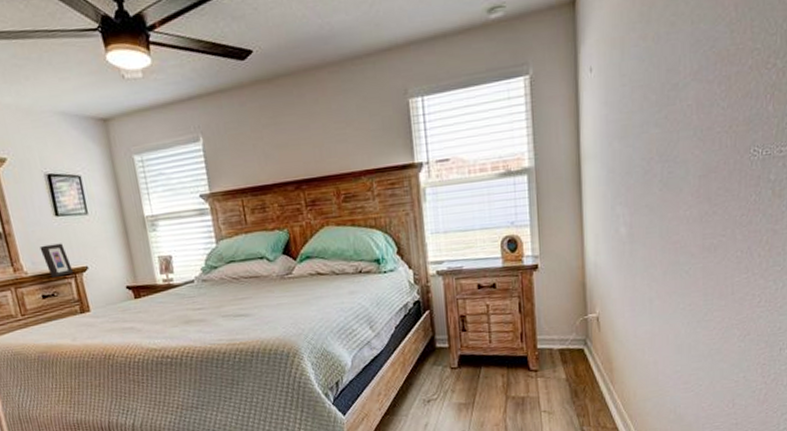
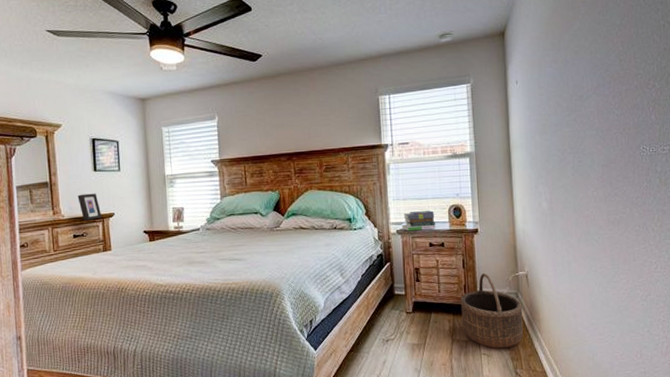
books: none [442,244,485,272] -> present [401,210,436,231]
basket: none [516,317,593,404] -> present [460,272,524,348]

